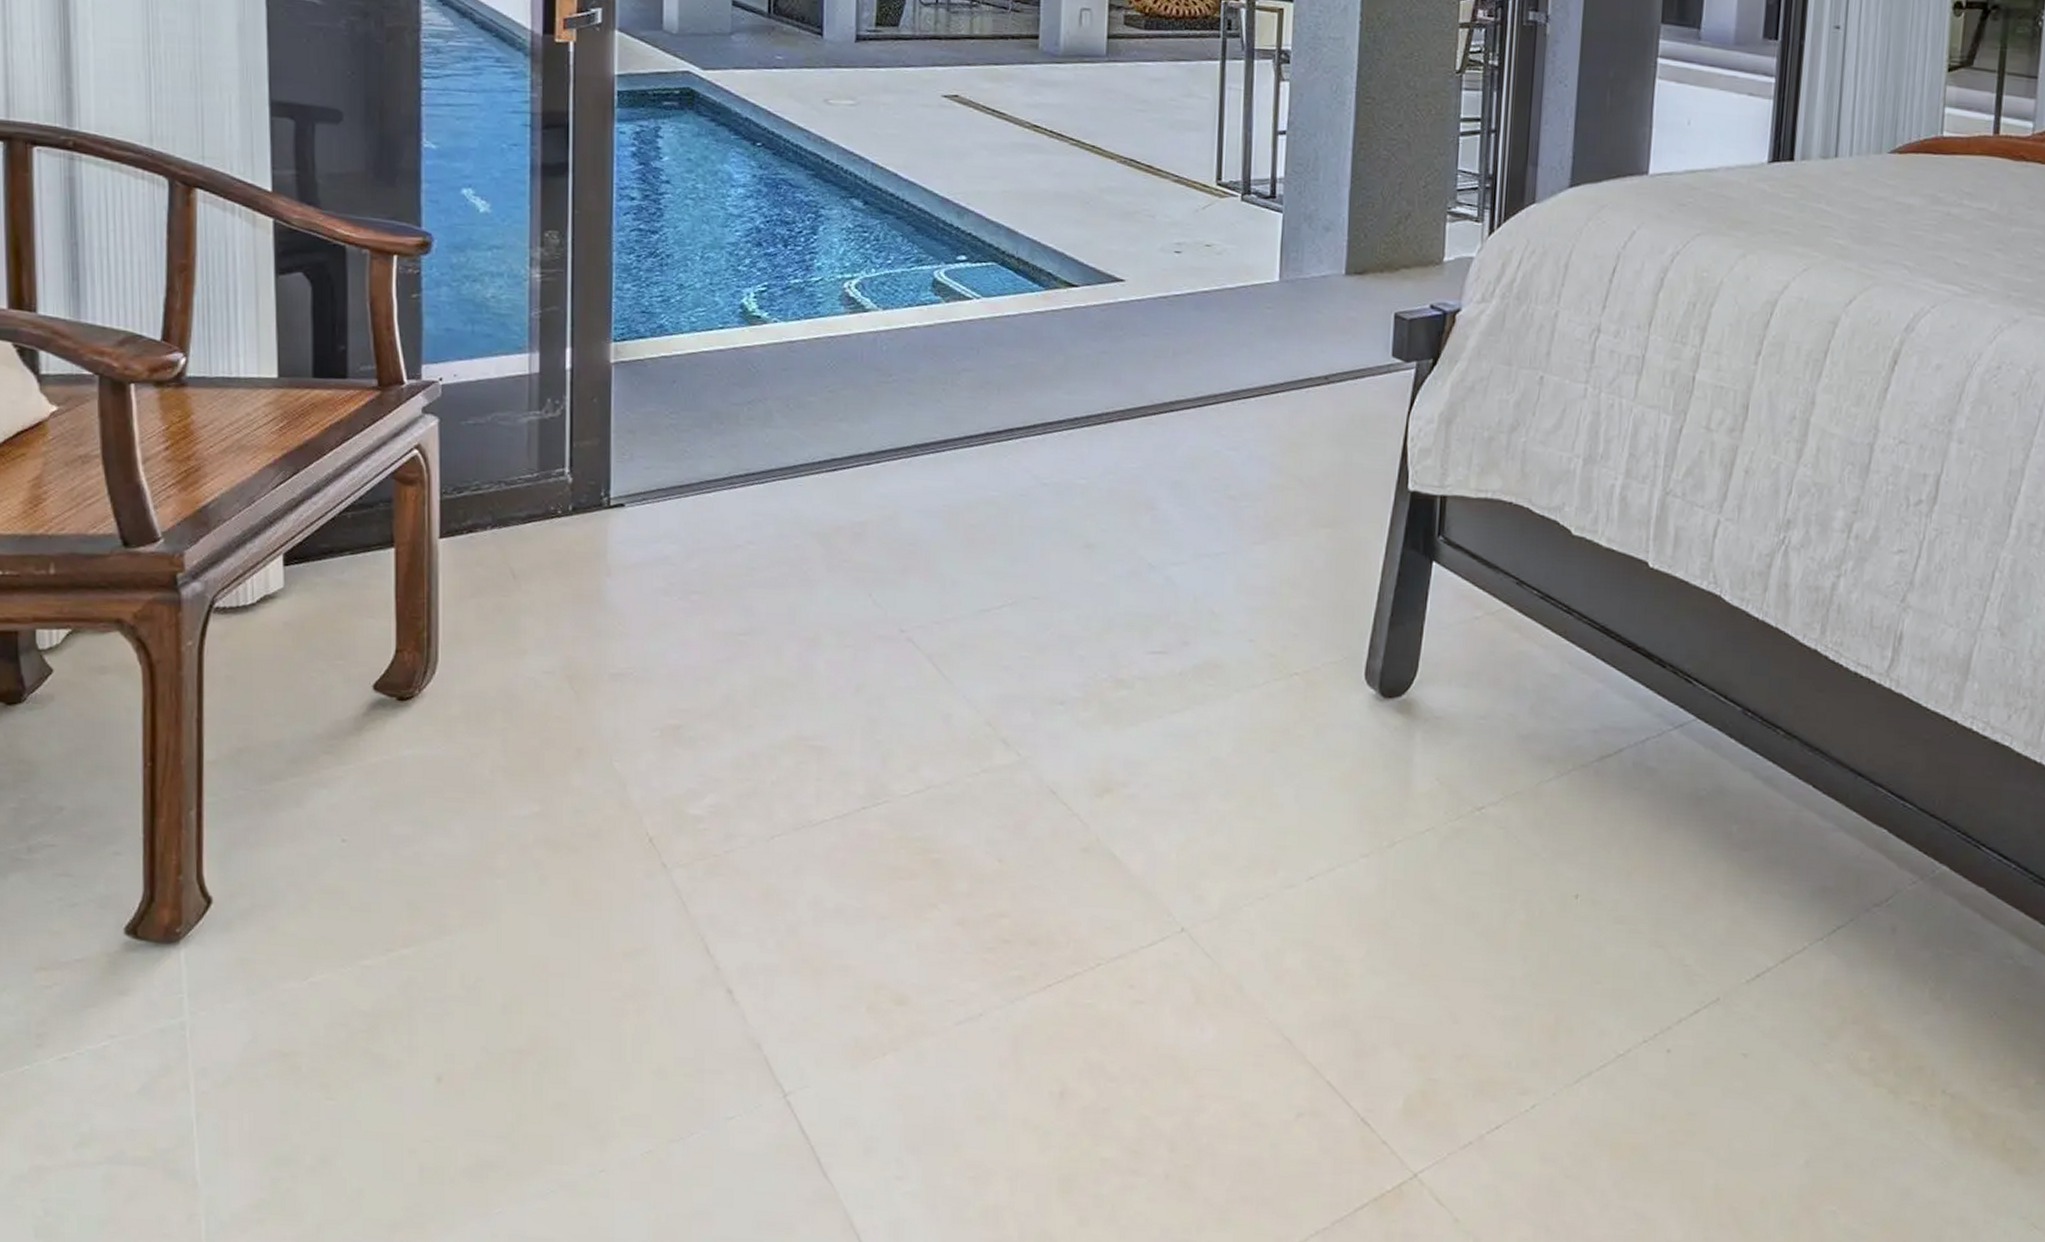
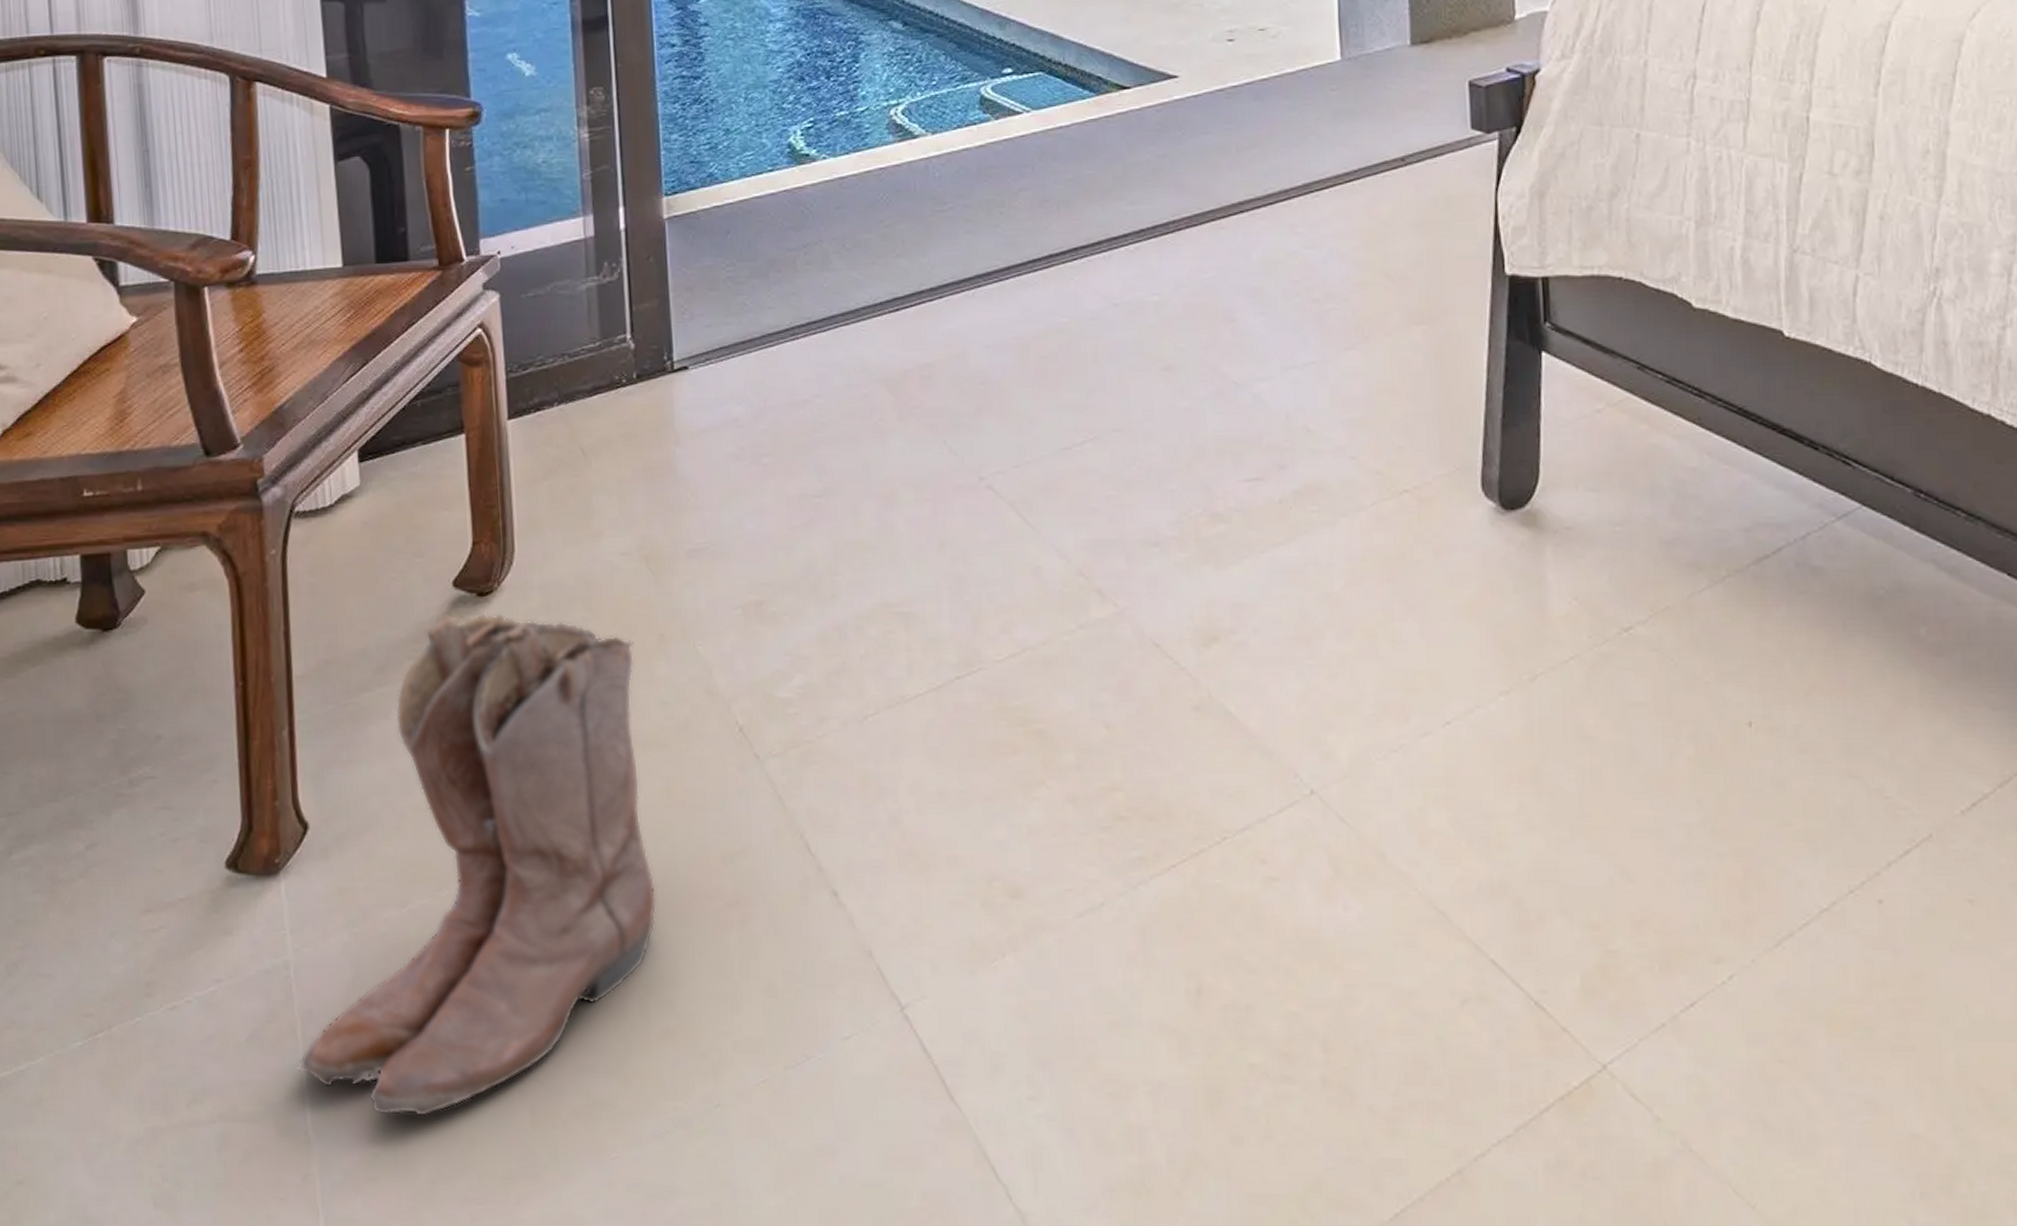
boots: none [187,713,557,1169] -> present [296,613,657,1117]

